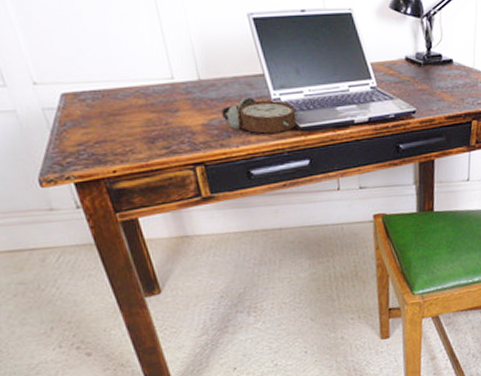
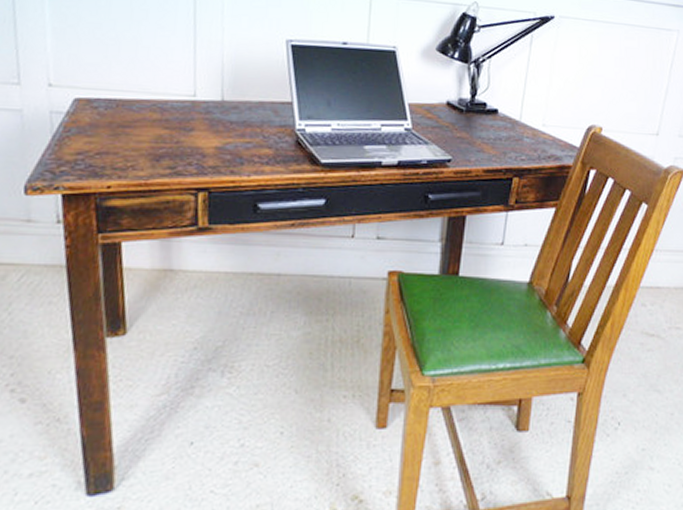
alarm clock: present [222,98,301,134] -> none [239,125,324,166]

